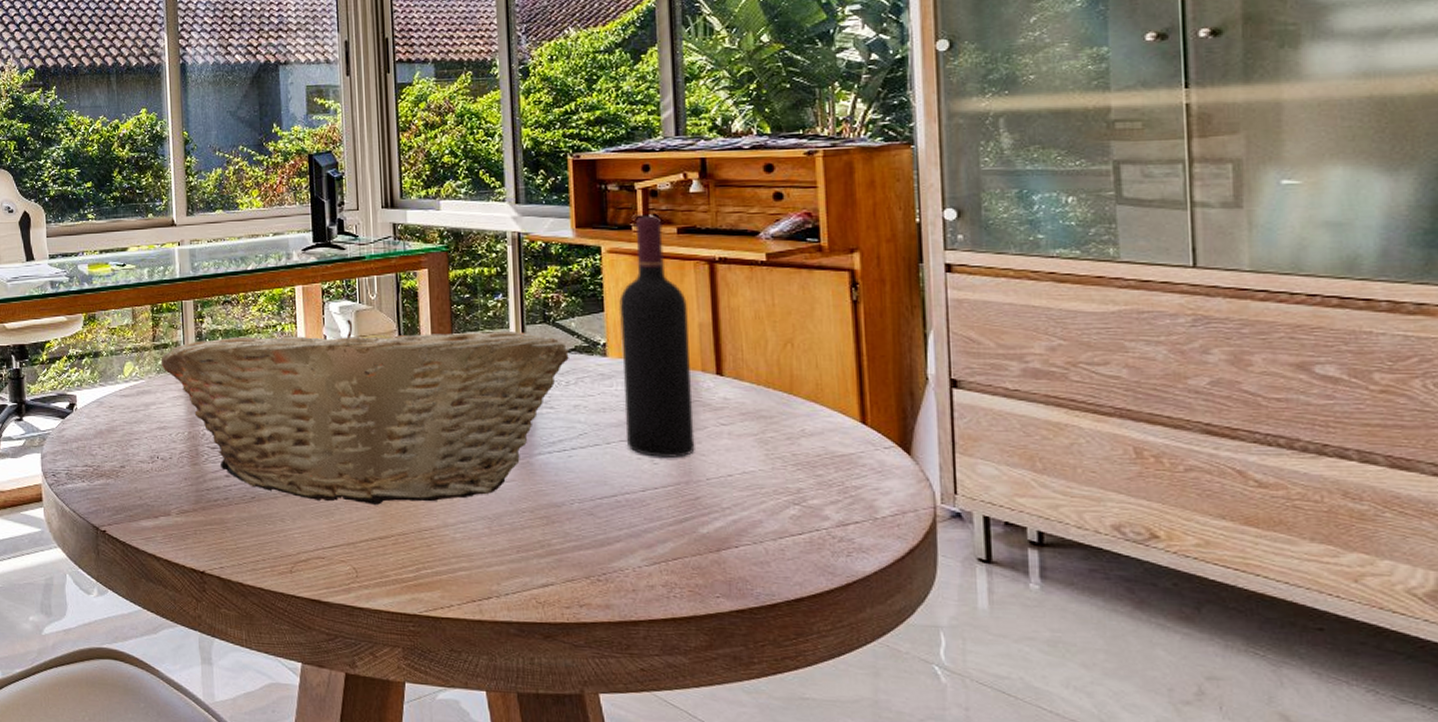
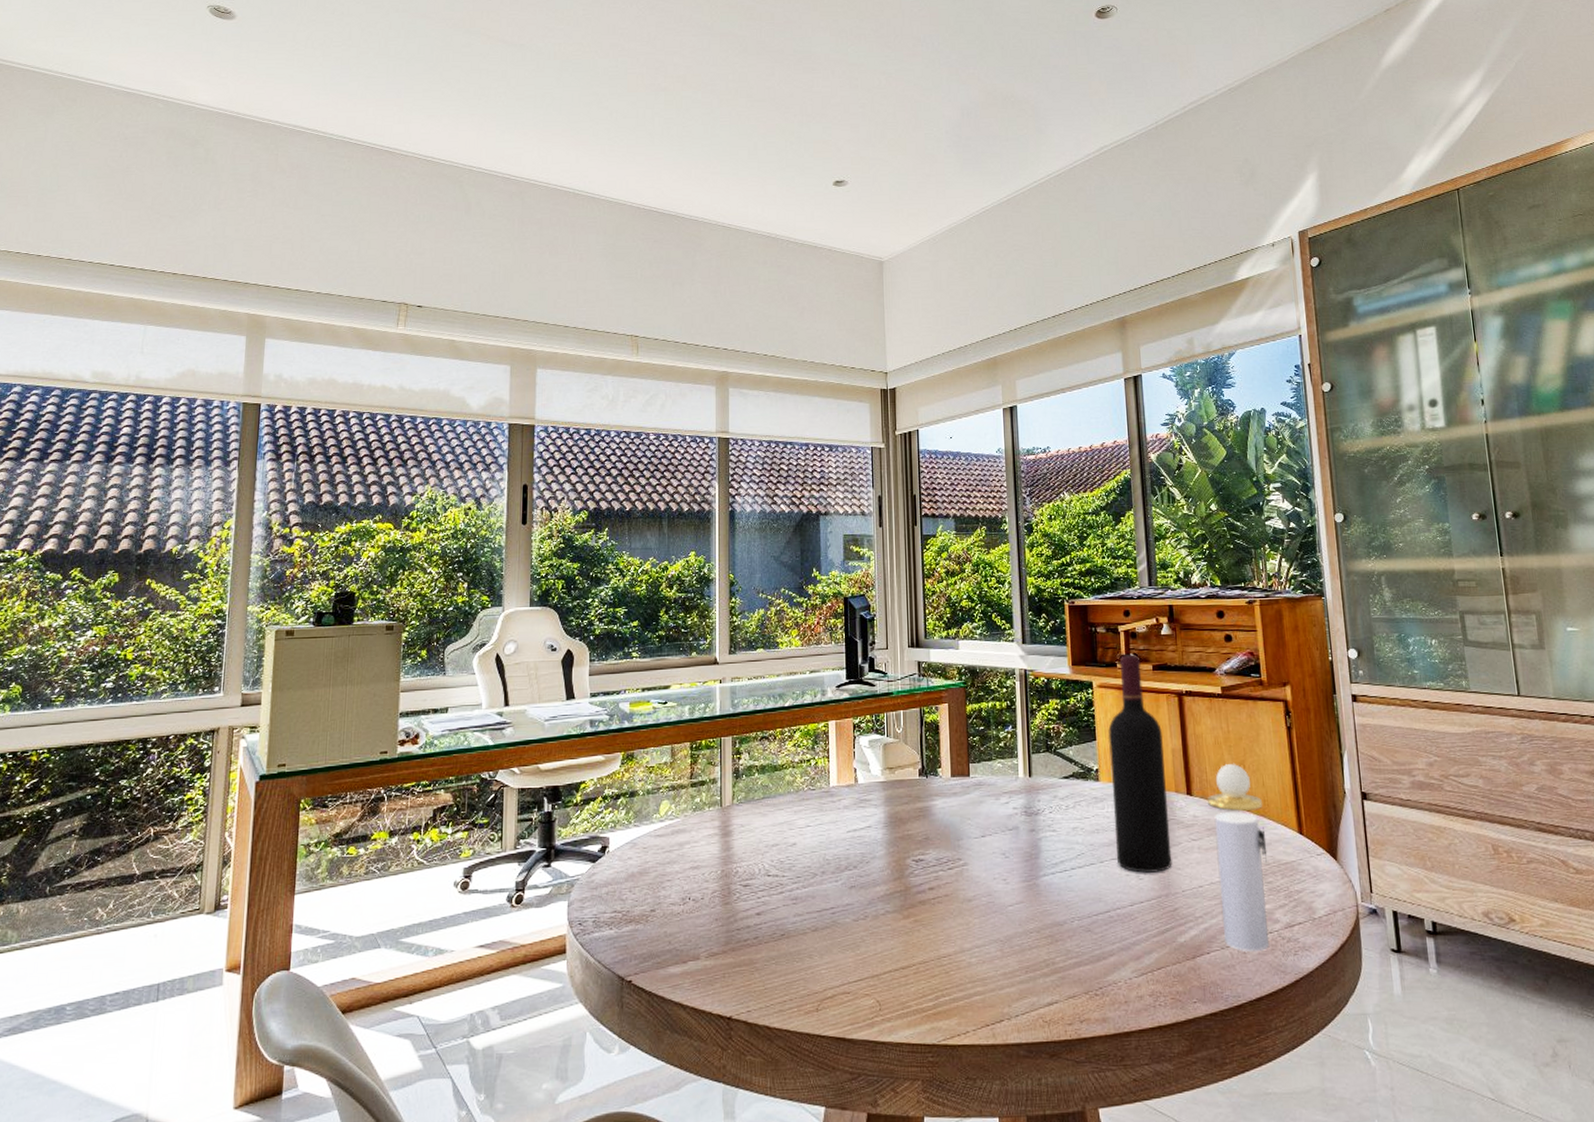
fruit basket: present [160,319,569,505] -> none [697,752,1068,935]
perfume bottle: none [743,340,818,549] -> present [1207,763,1269,951]

